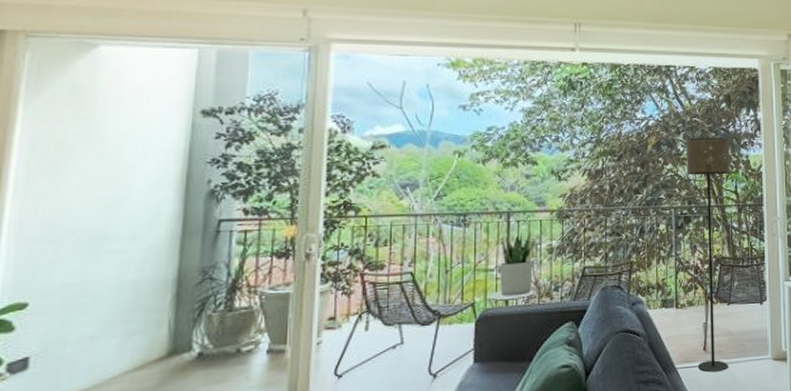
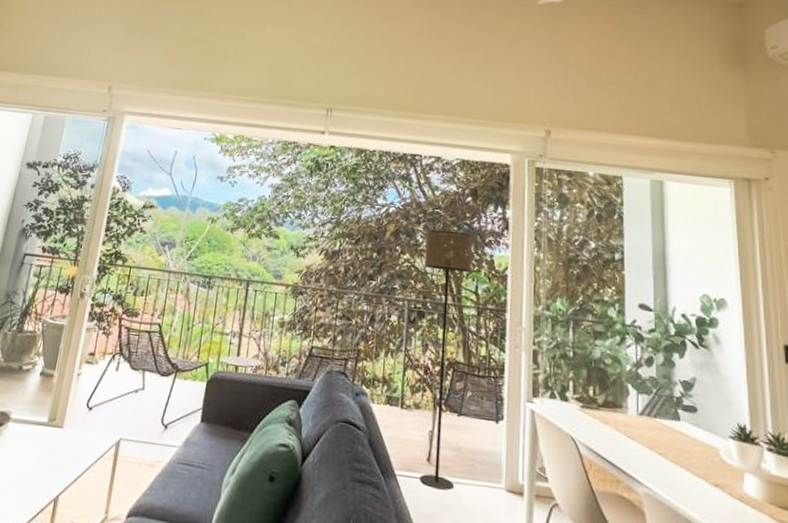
planter: present [500,232,533,296] -> none [232,302,267,363]

